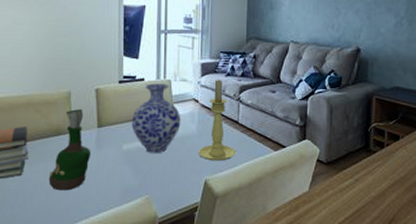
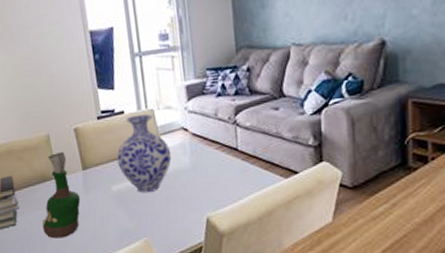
candle holder: present [198,78,236,161] -> none [195,101,239,196]

